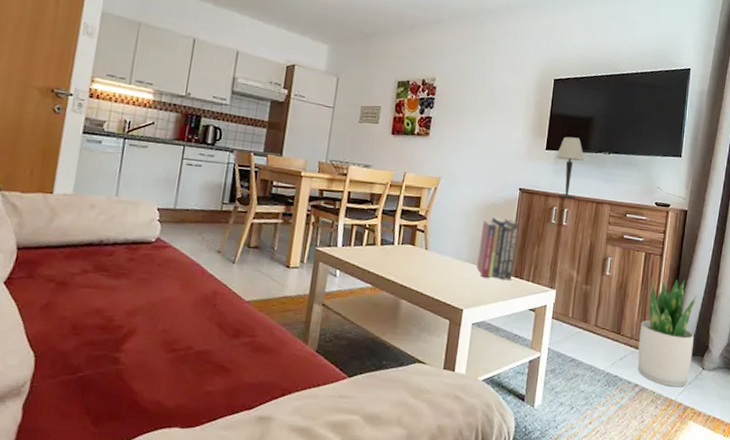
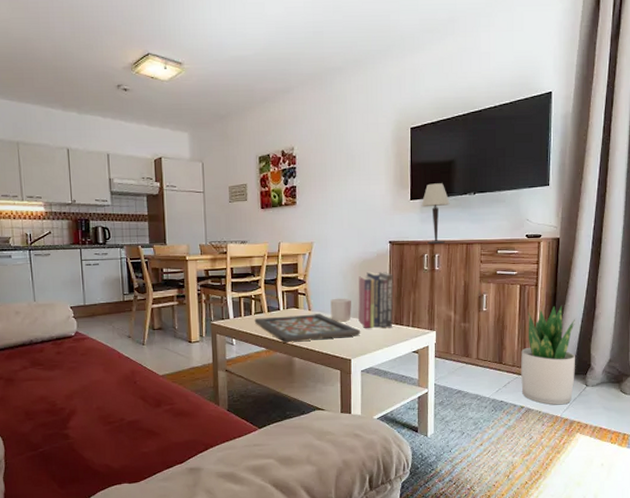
decorative tray: none [364,250,478,285] -> present [254,314,361,343]
mug: none [448,239,472,268] -> present [330,298,352,322]

